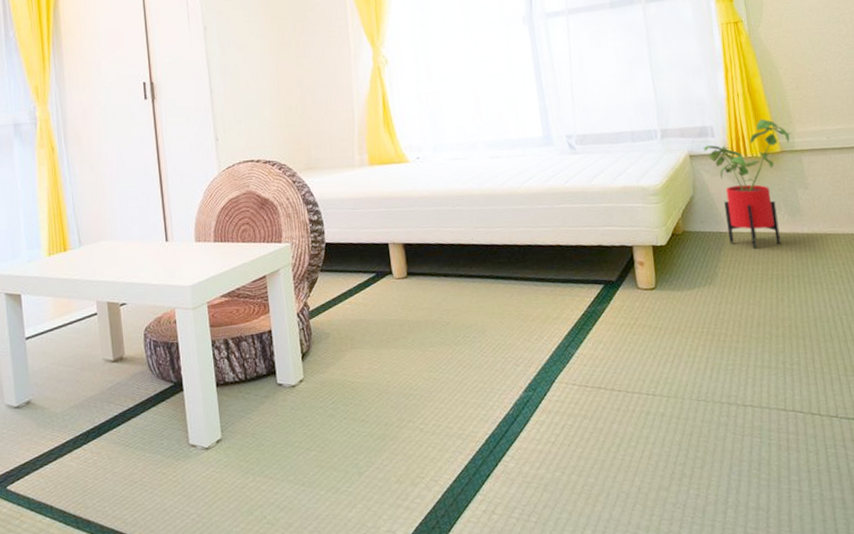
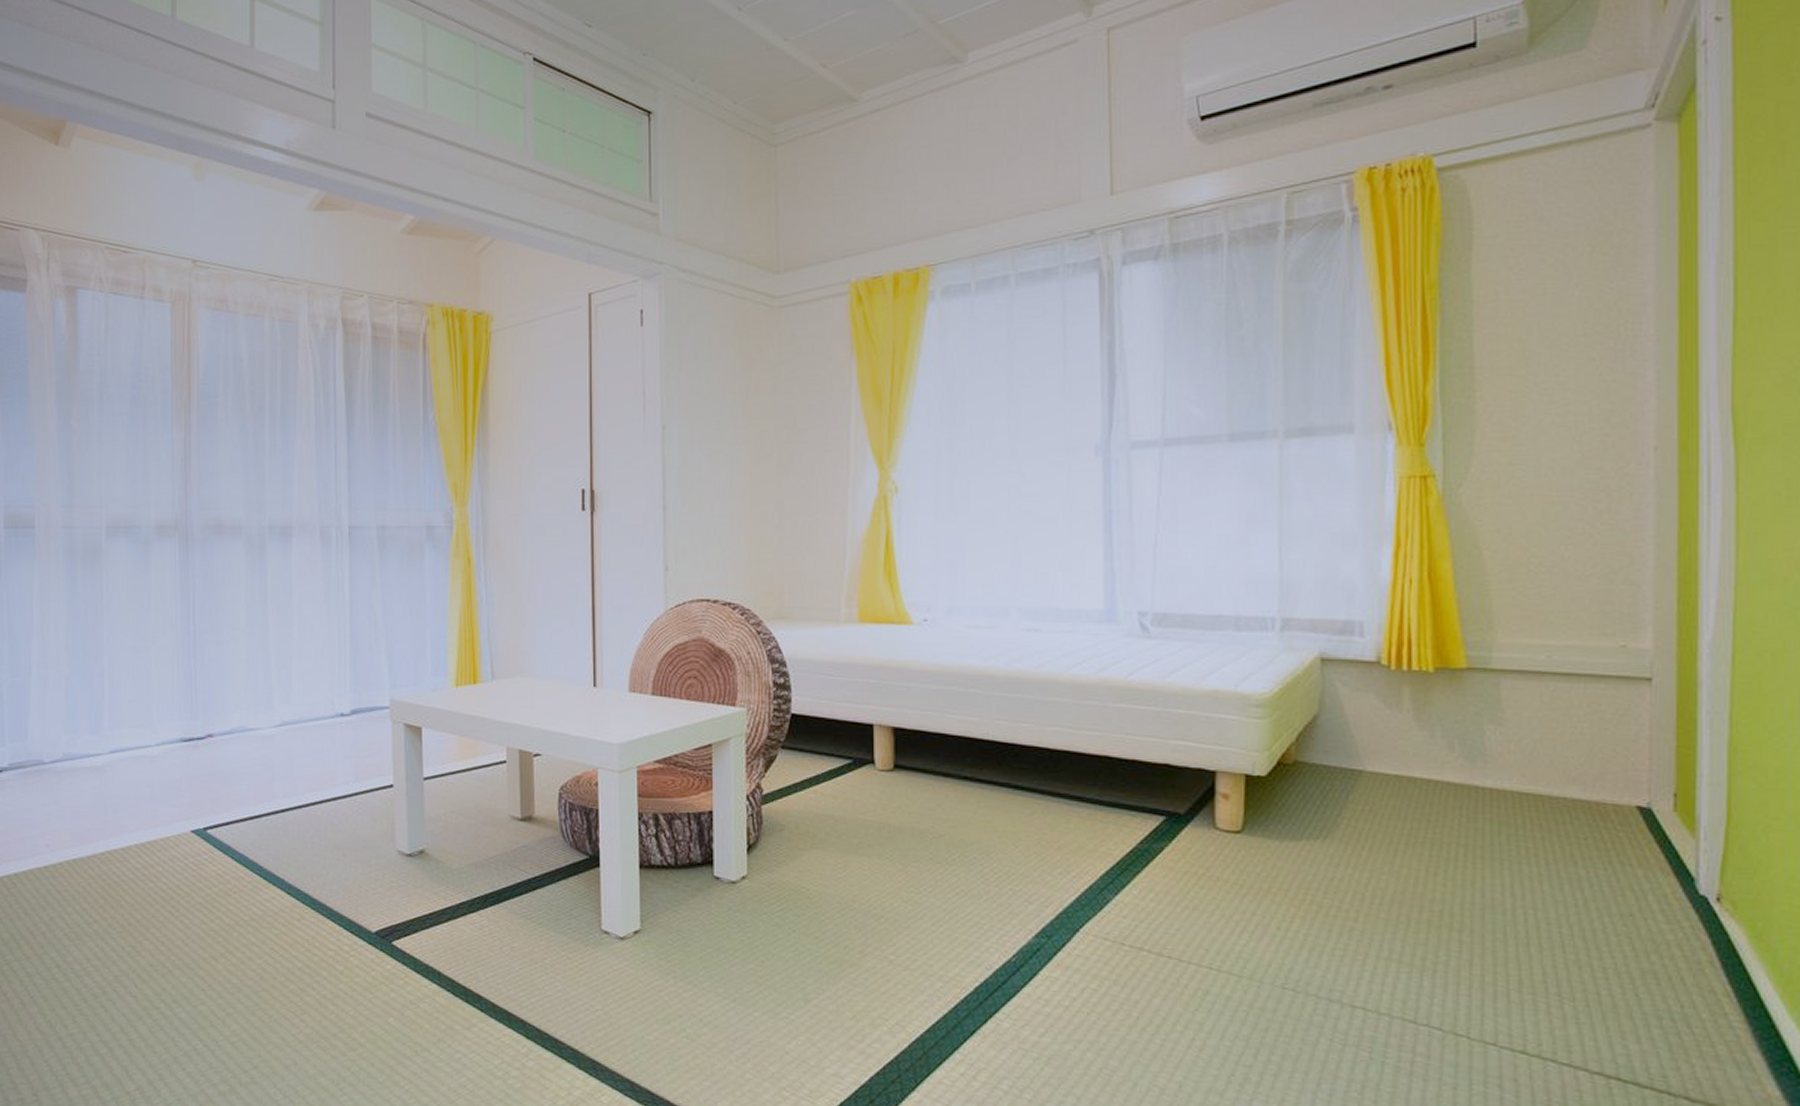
house plant: present [703,118,791,249] -> none [1343,619,1489,799]

